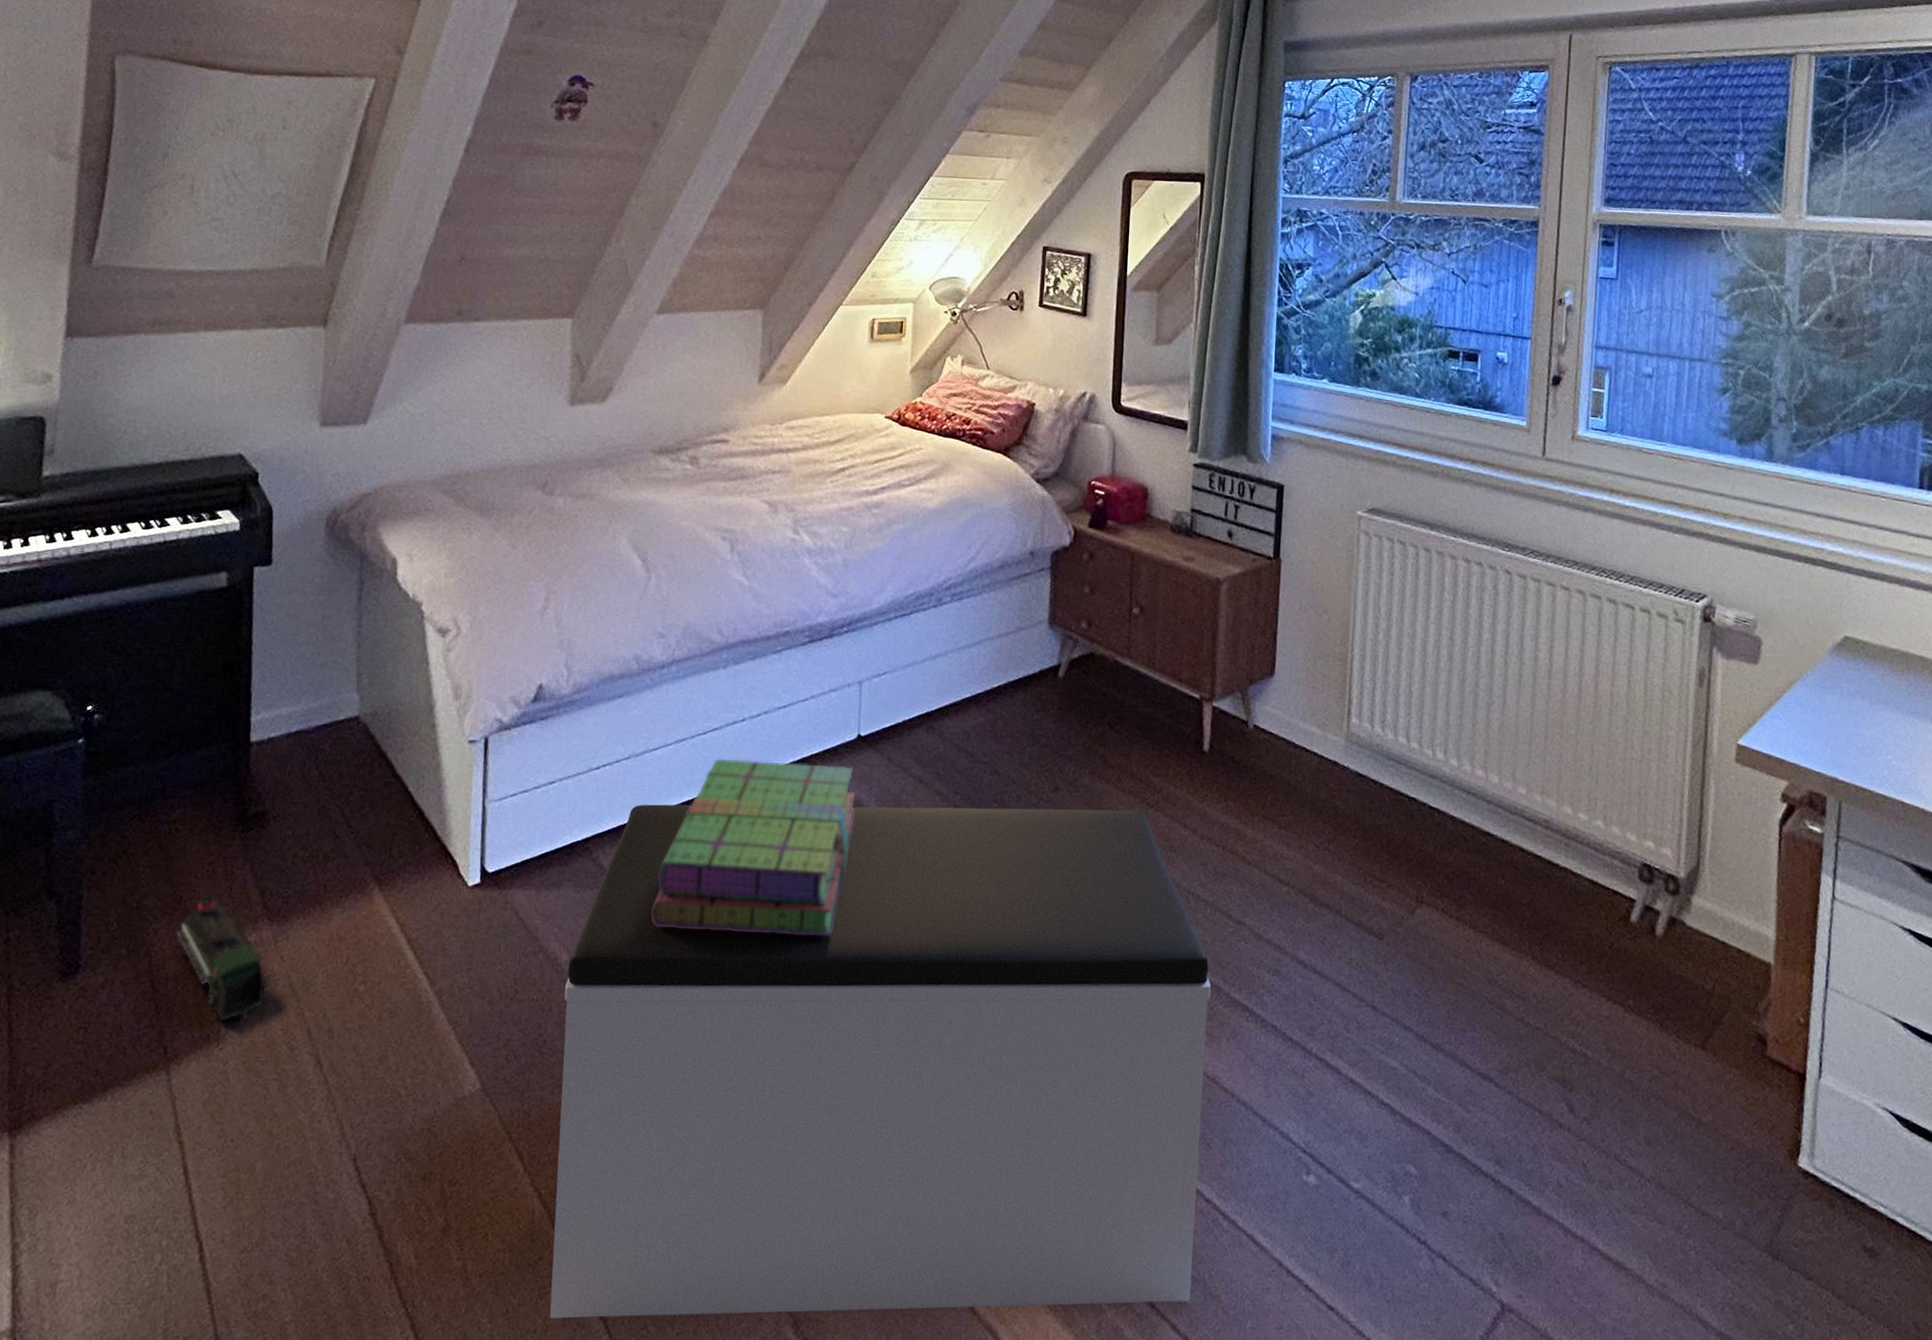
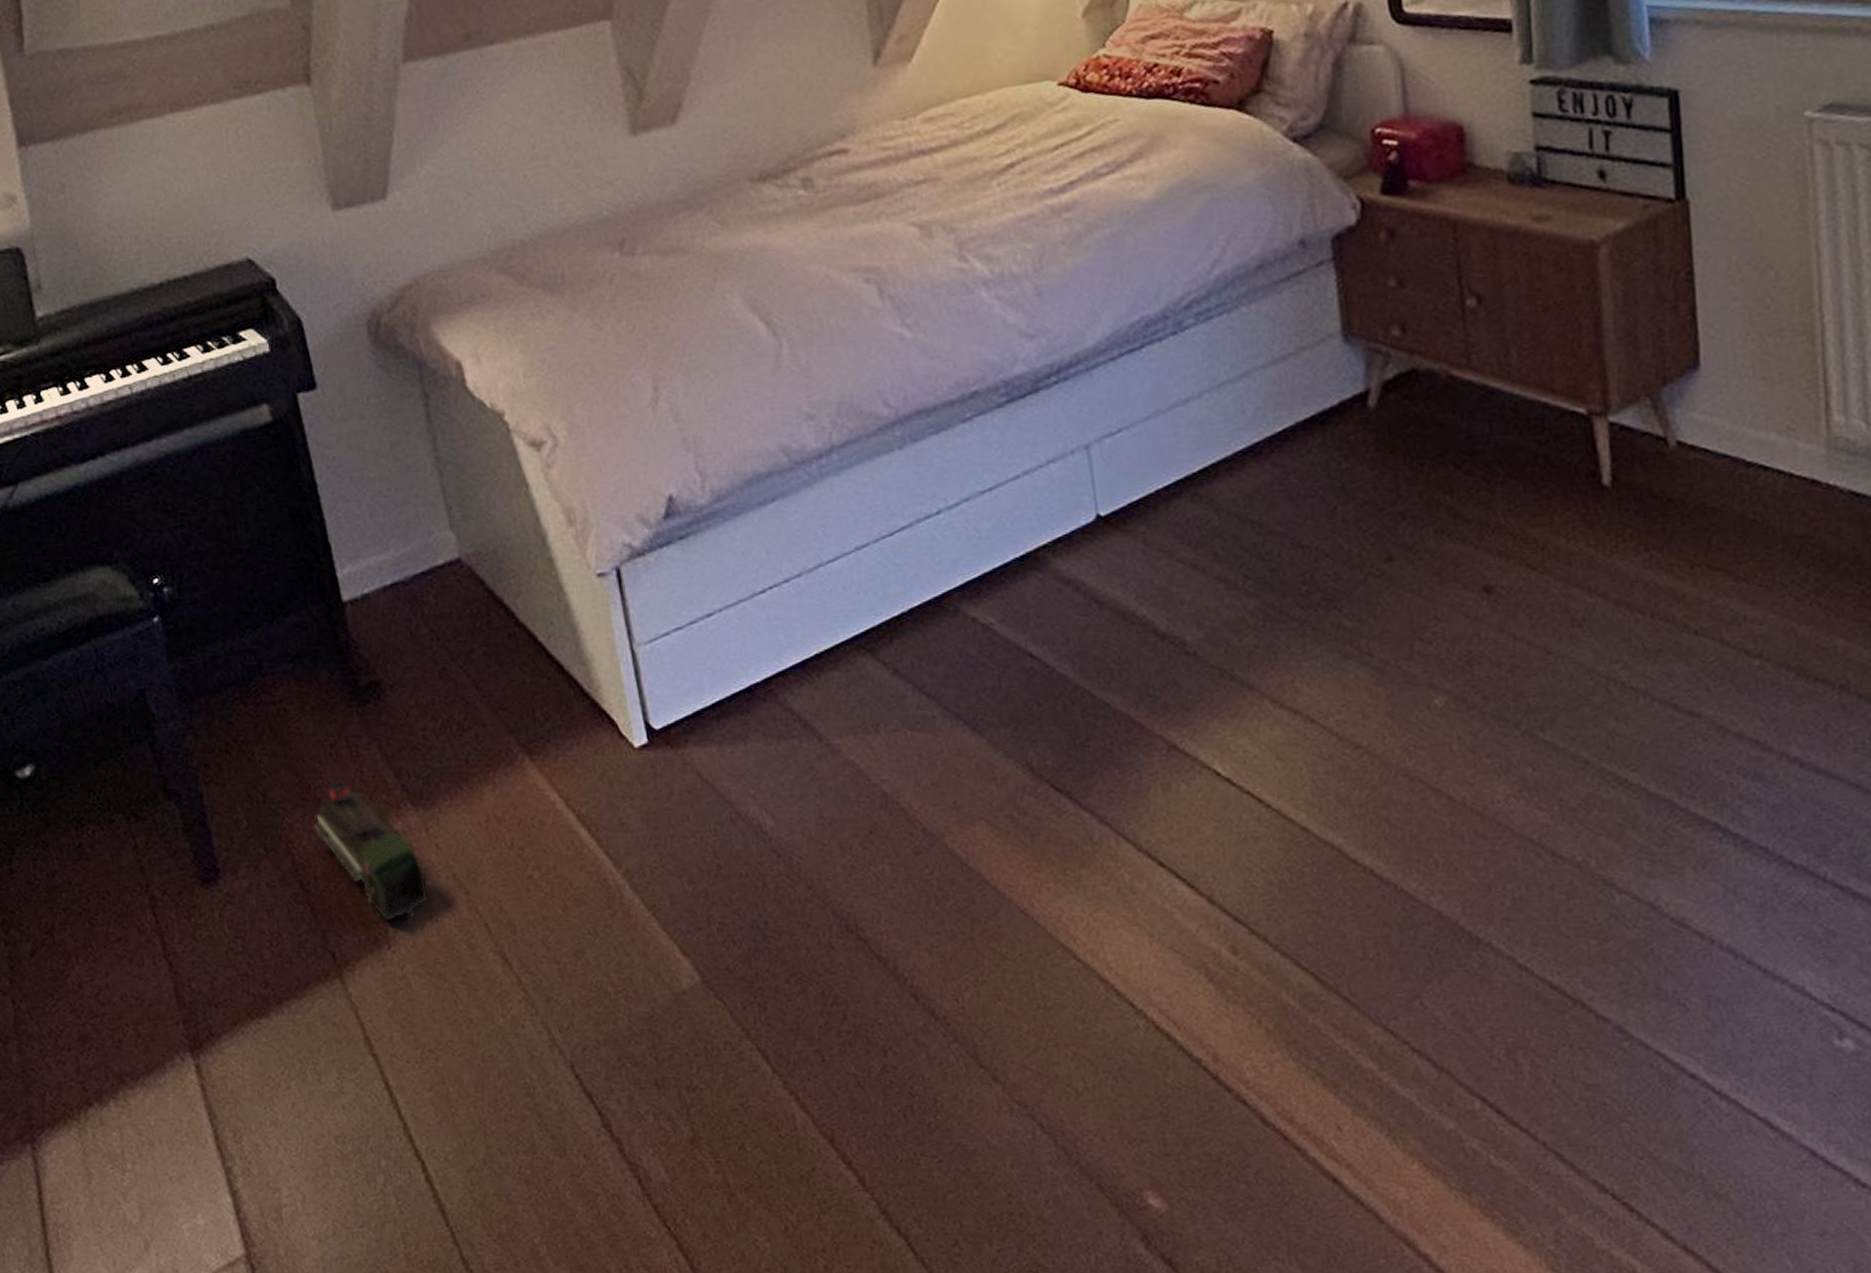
bench: present [549,804,1211,1319] -> none [775,576,1685,1236]
stack of books: present [651,758,856,936] -> none [867,557,1111,779]

